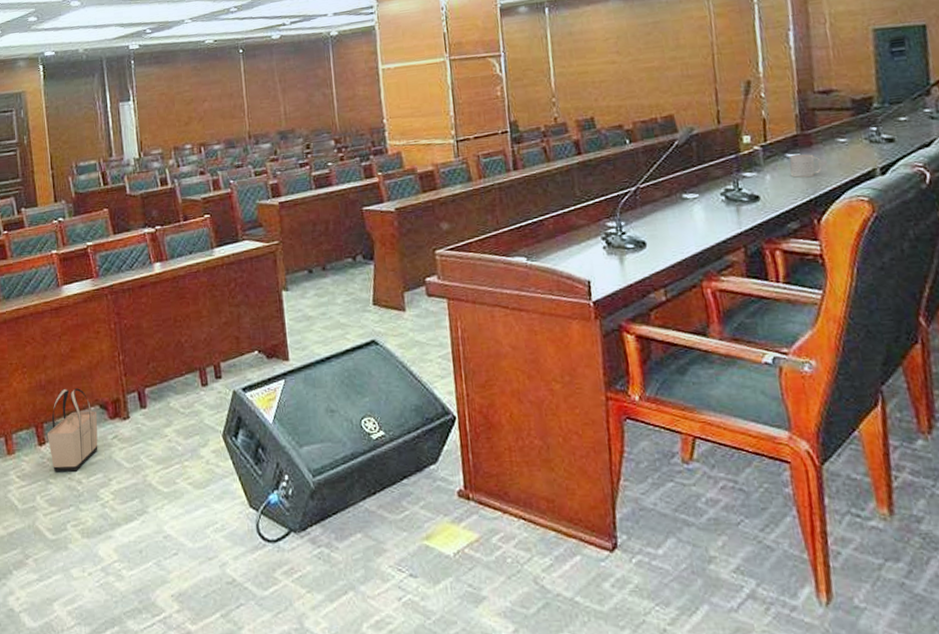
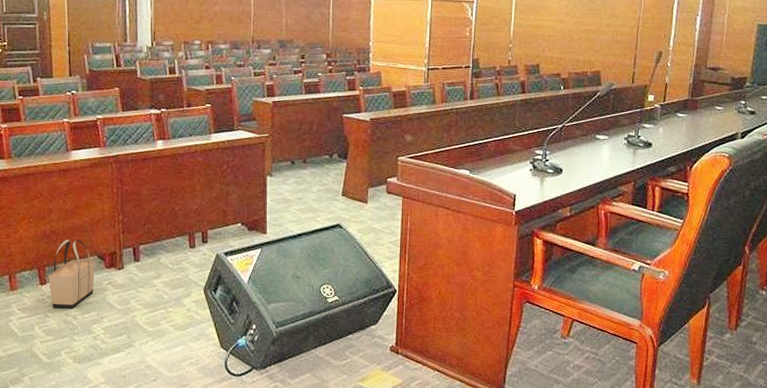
mug: present [789,154,823,178] -> none [677,114,701,134]

